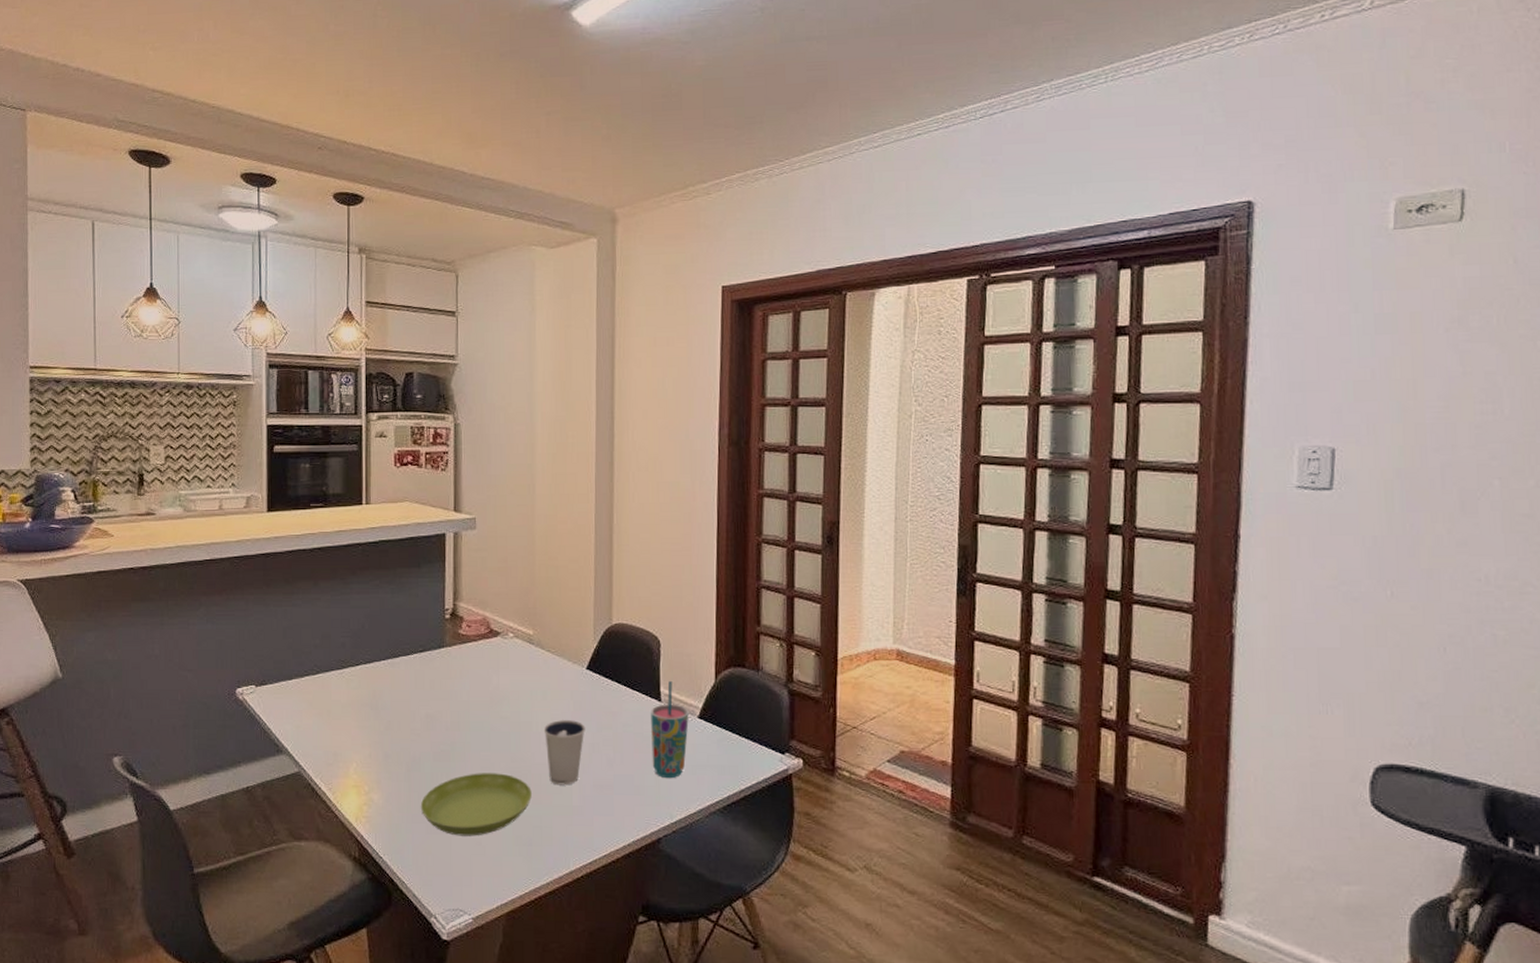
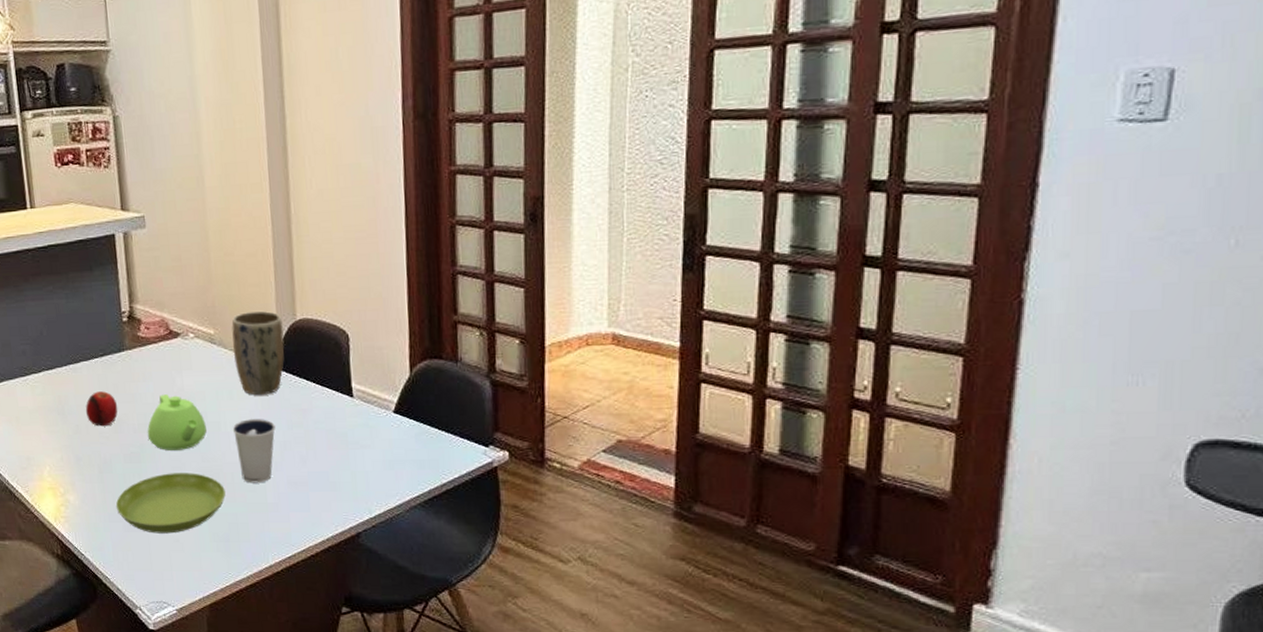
fruit: none [399,687,432,723] -> present [85,391,118,427]
teapot: none [459,693,518,750] -> present [147,394,207,450]
plant pot: none [550,615,599,697] -> present [231,311,285,396]
cup: present [651,680,689,779] -> none [343,375,384,475]

